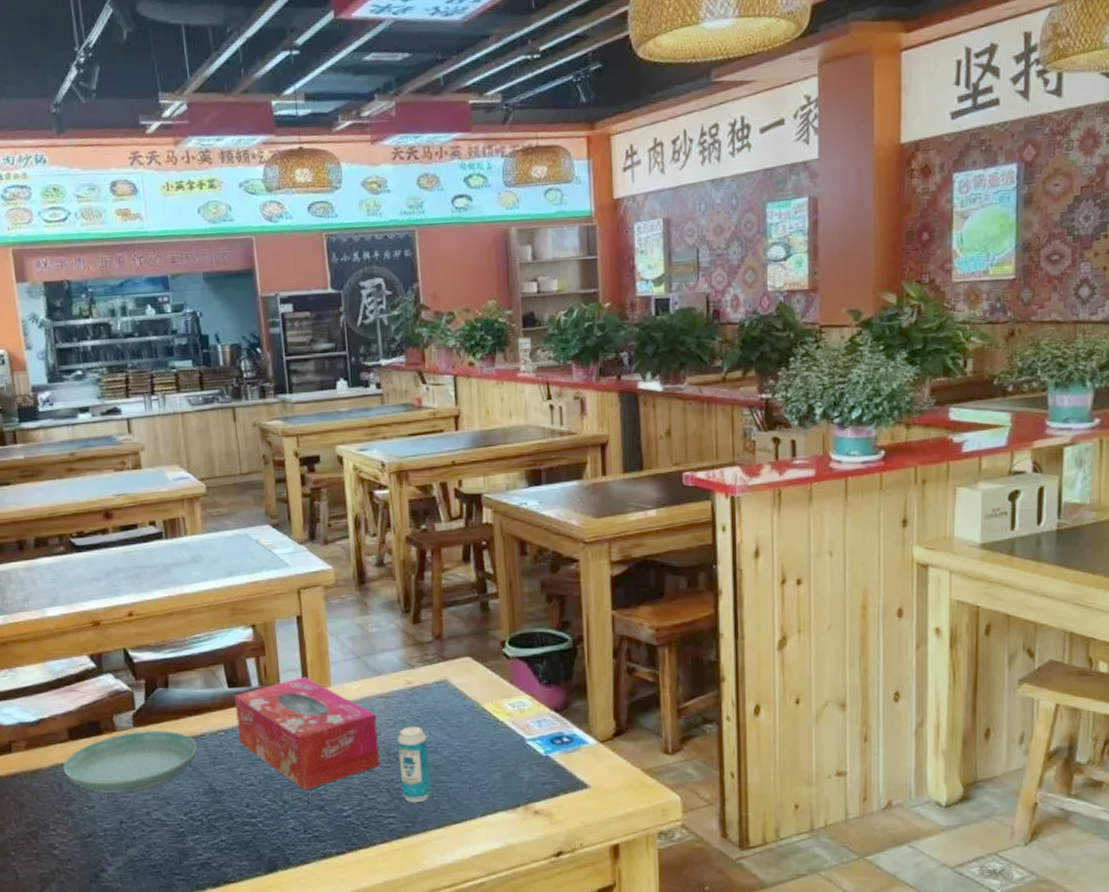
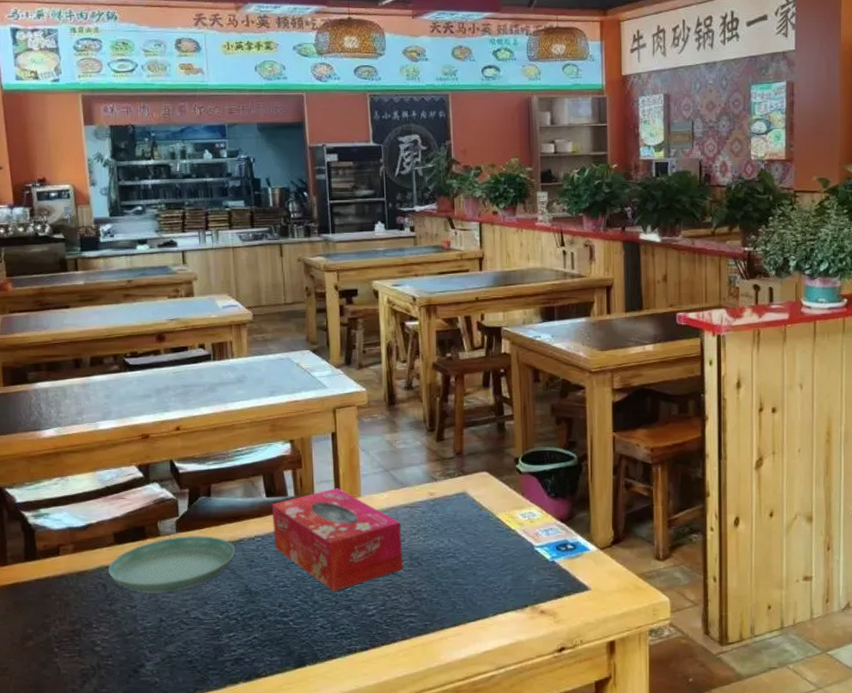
beverage can: present [398,726,431,803] -> none [420,533,448,603]

